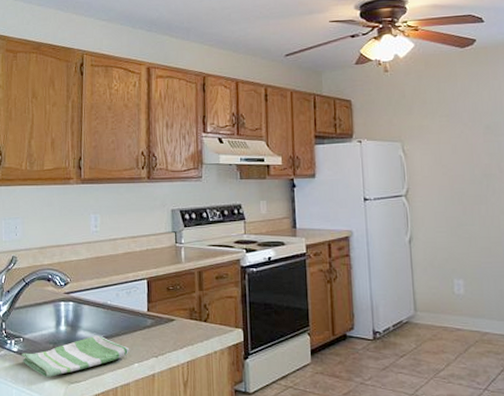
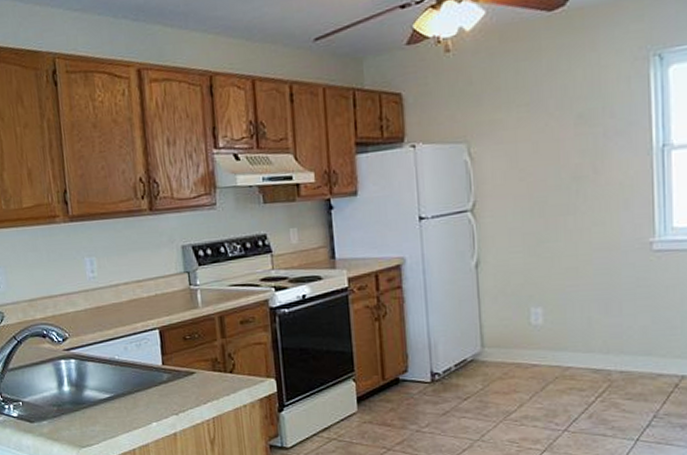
dish towel: present [22,335,129,378] -> none [23,394,145,443]

